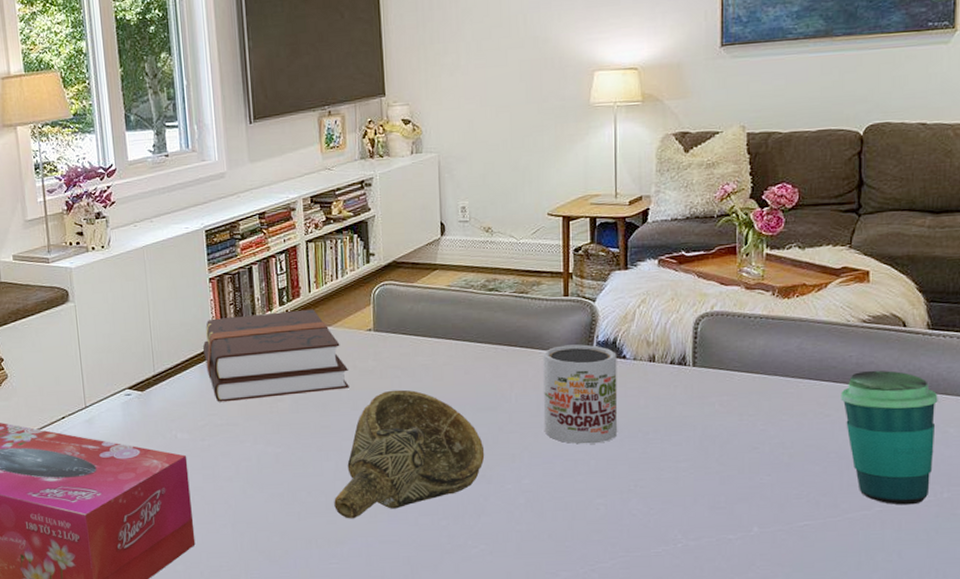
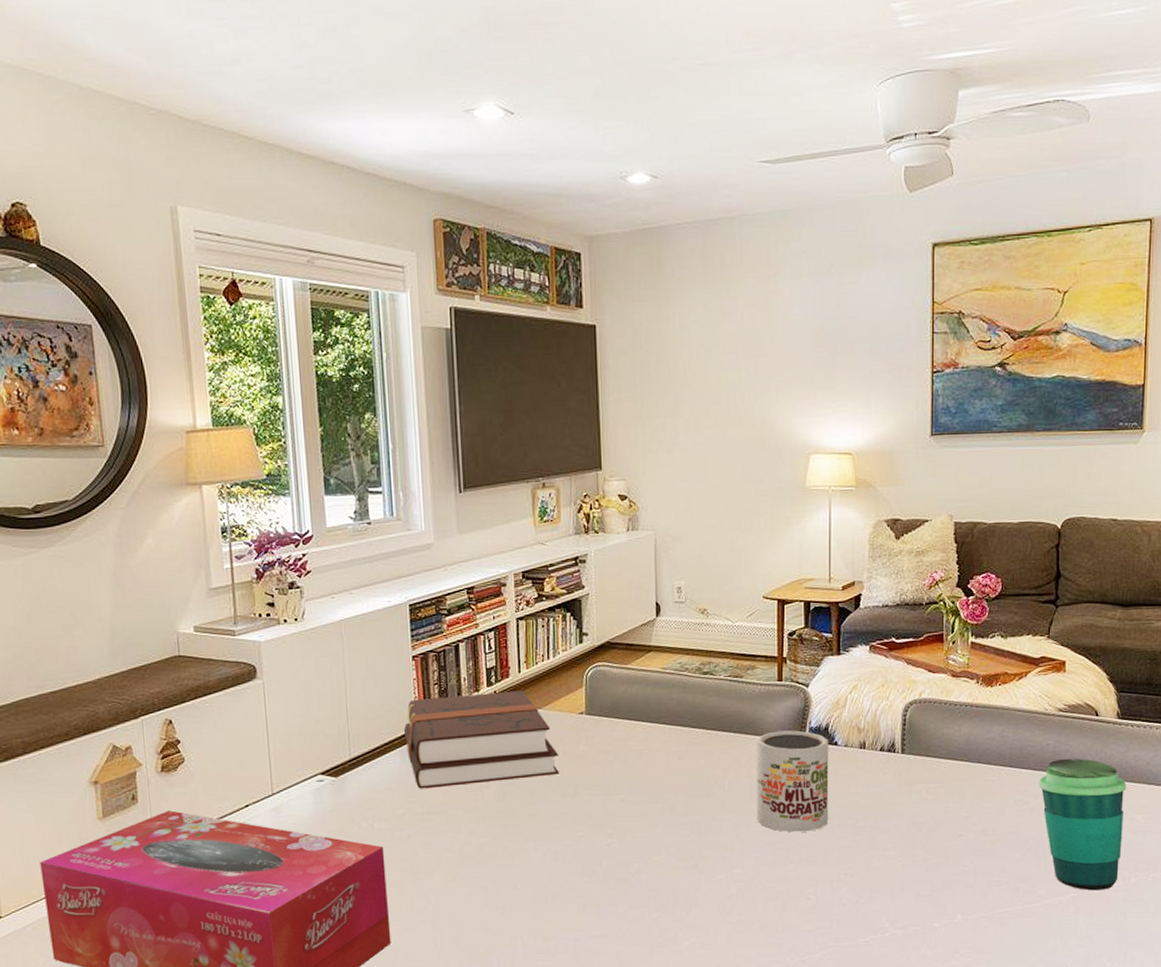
decorative bowl: present [334,389,485,519] -> none [541,776,697,913]

